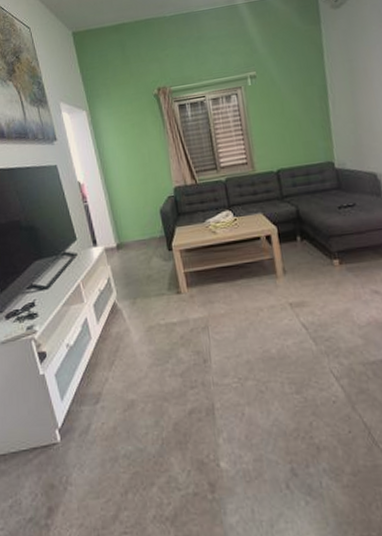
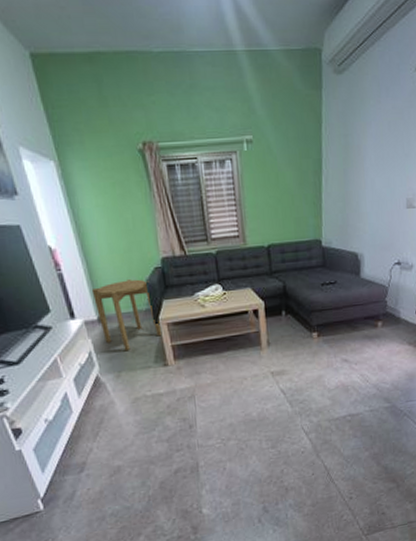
side table: none [112,208,175,278] -> present [91,279,162,351]

